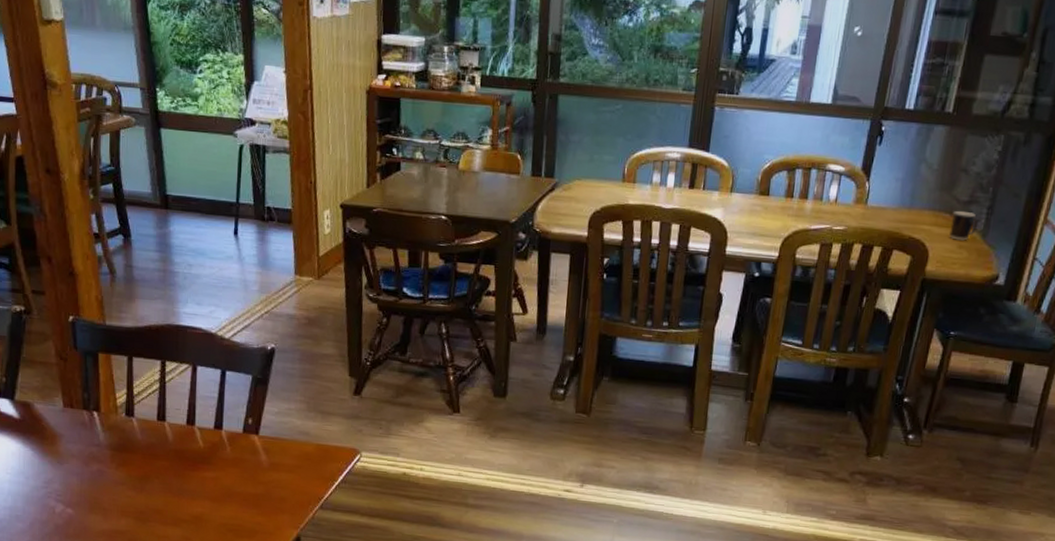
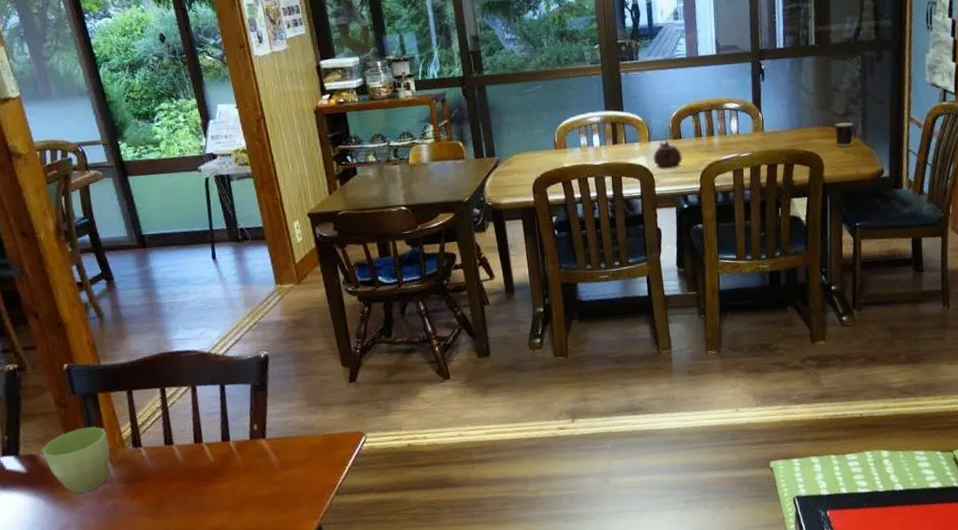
cup: none [37,385,102,451] -> present [42,426,110,493]
teapot: none [731,194,766,227] -> present [653,140,683,168]

